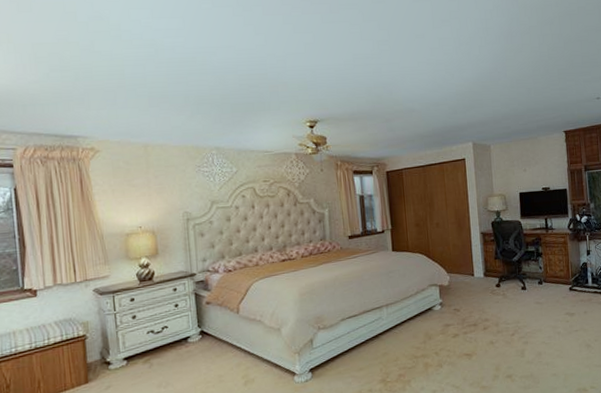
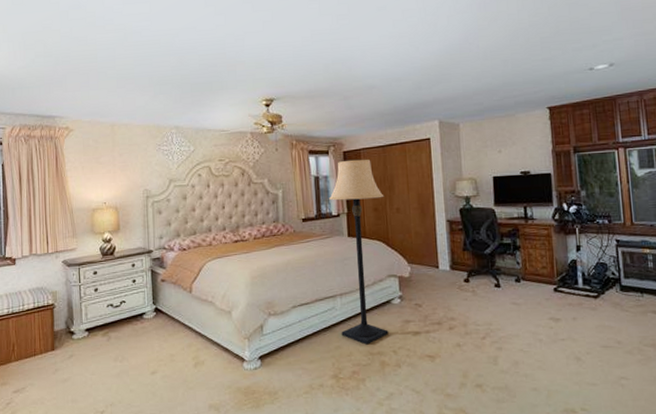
lamp: none [374,178,431,350] -> present [329,159,389,345]

